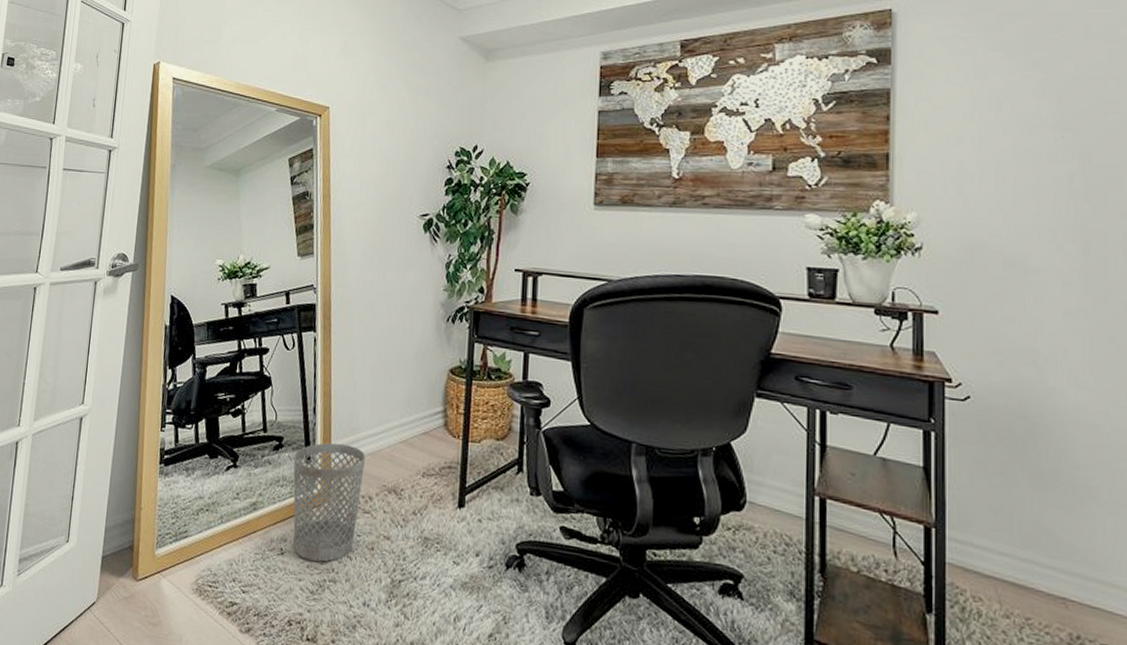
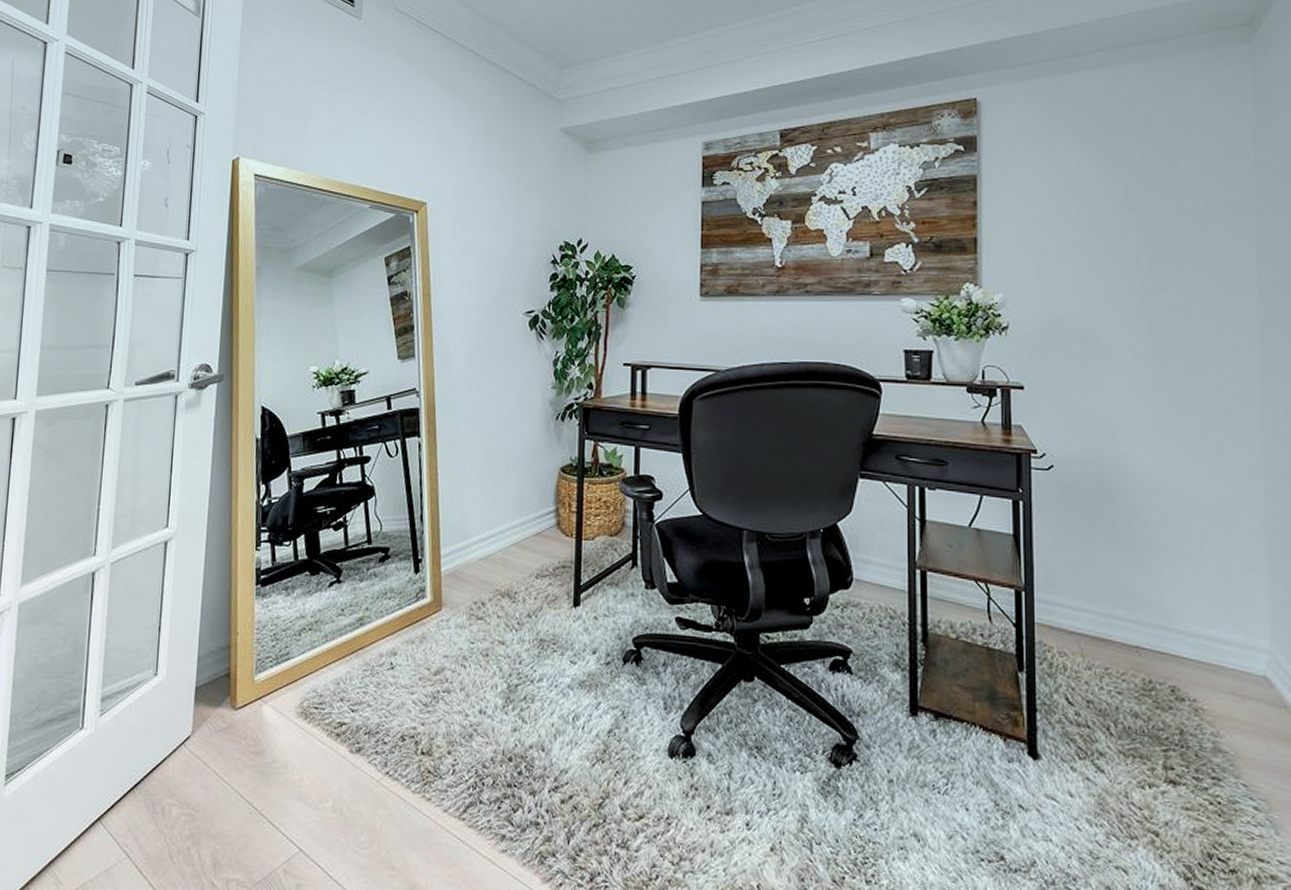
wastebasket: present [293,443,366,562] -> none [400,550,478,673]

